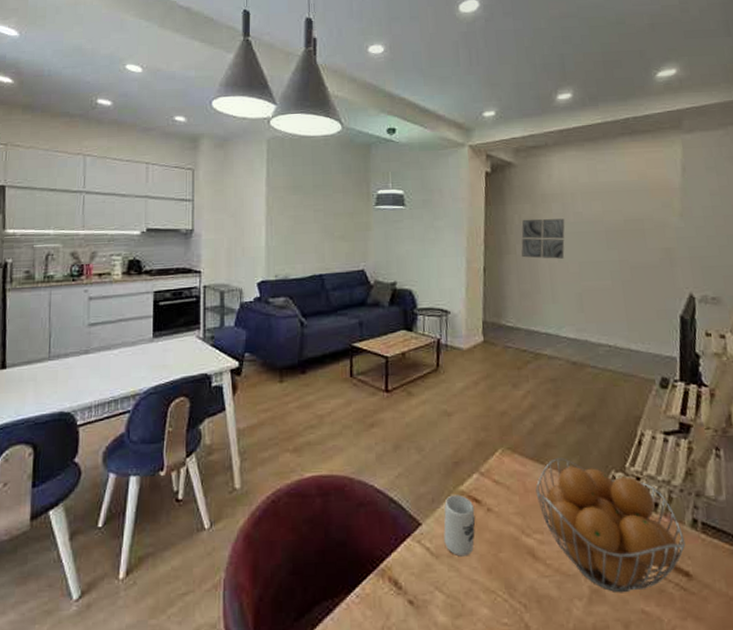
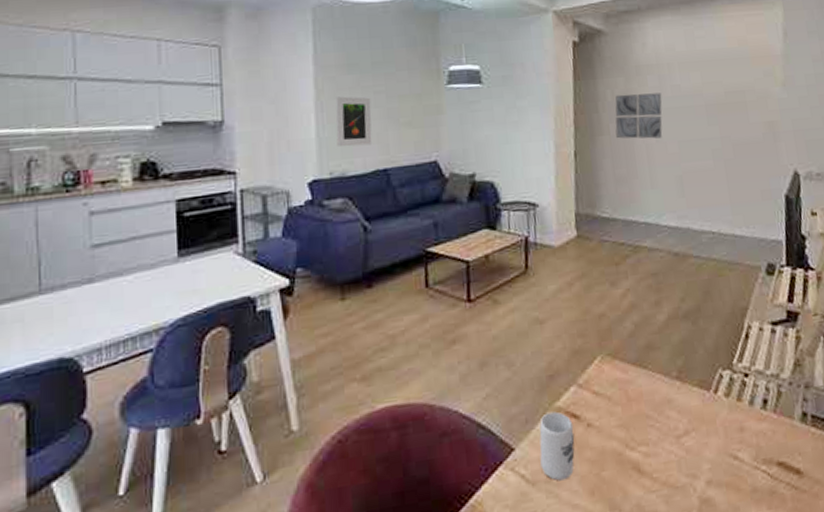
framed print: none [282,213,311,255] -> present [335,96,372,147]
fruit basket: present [535,458,686,593] -> none [639,359,796,500]

